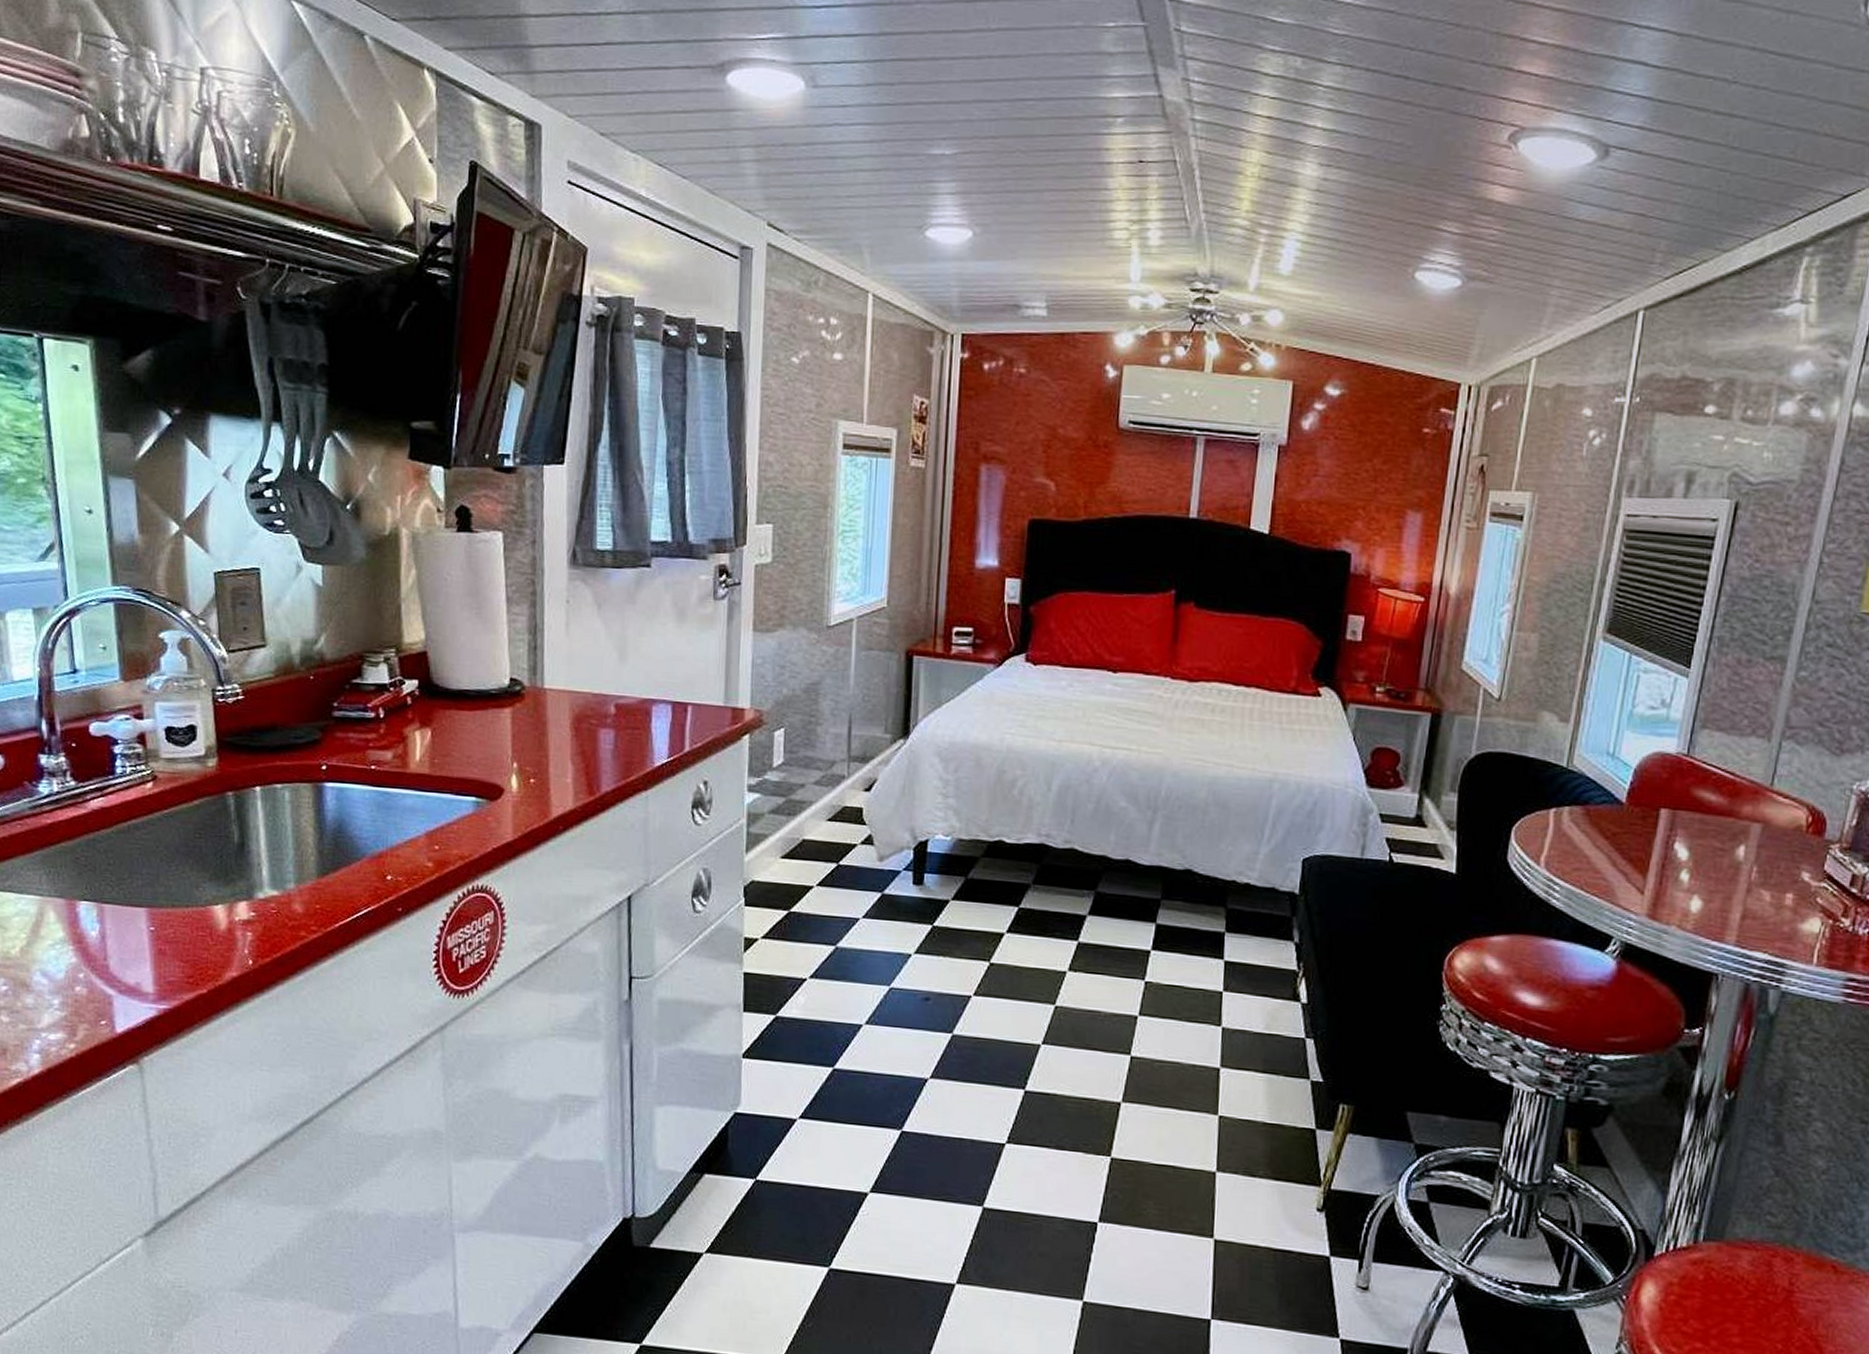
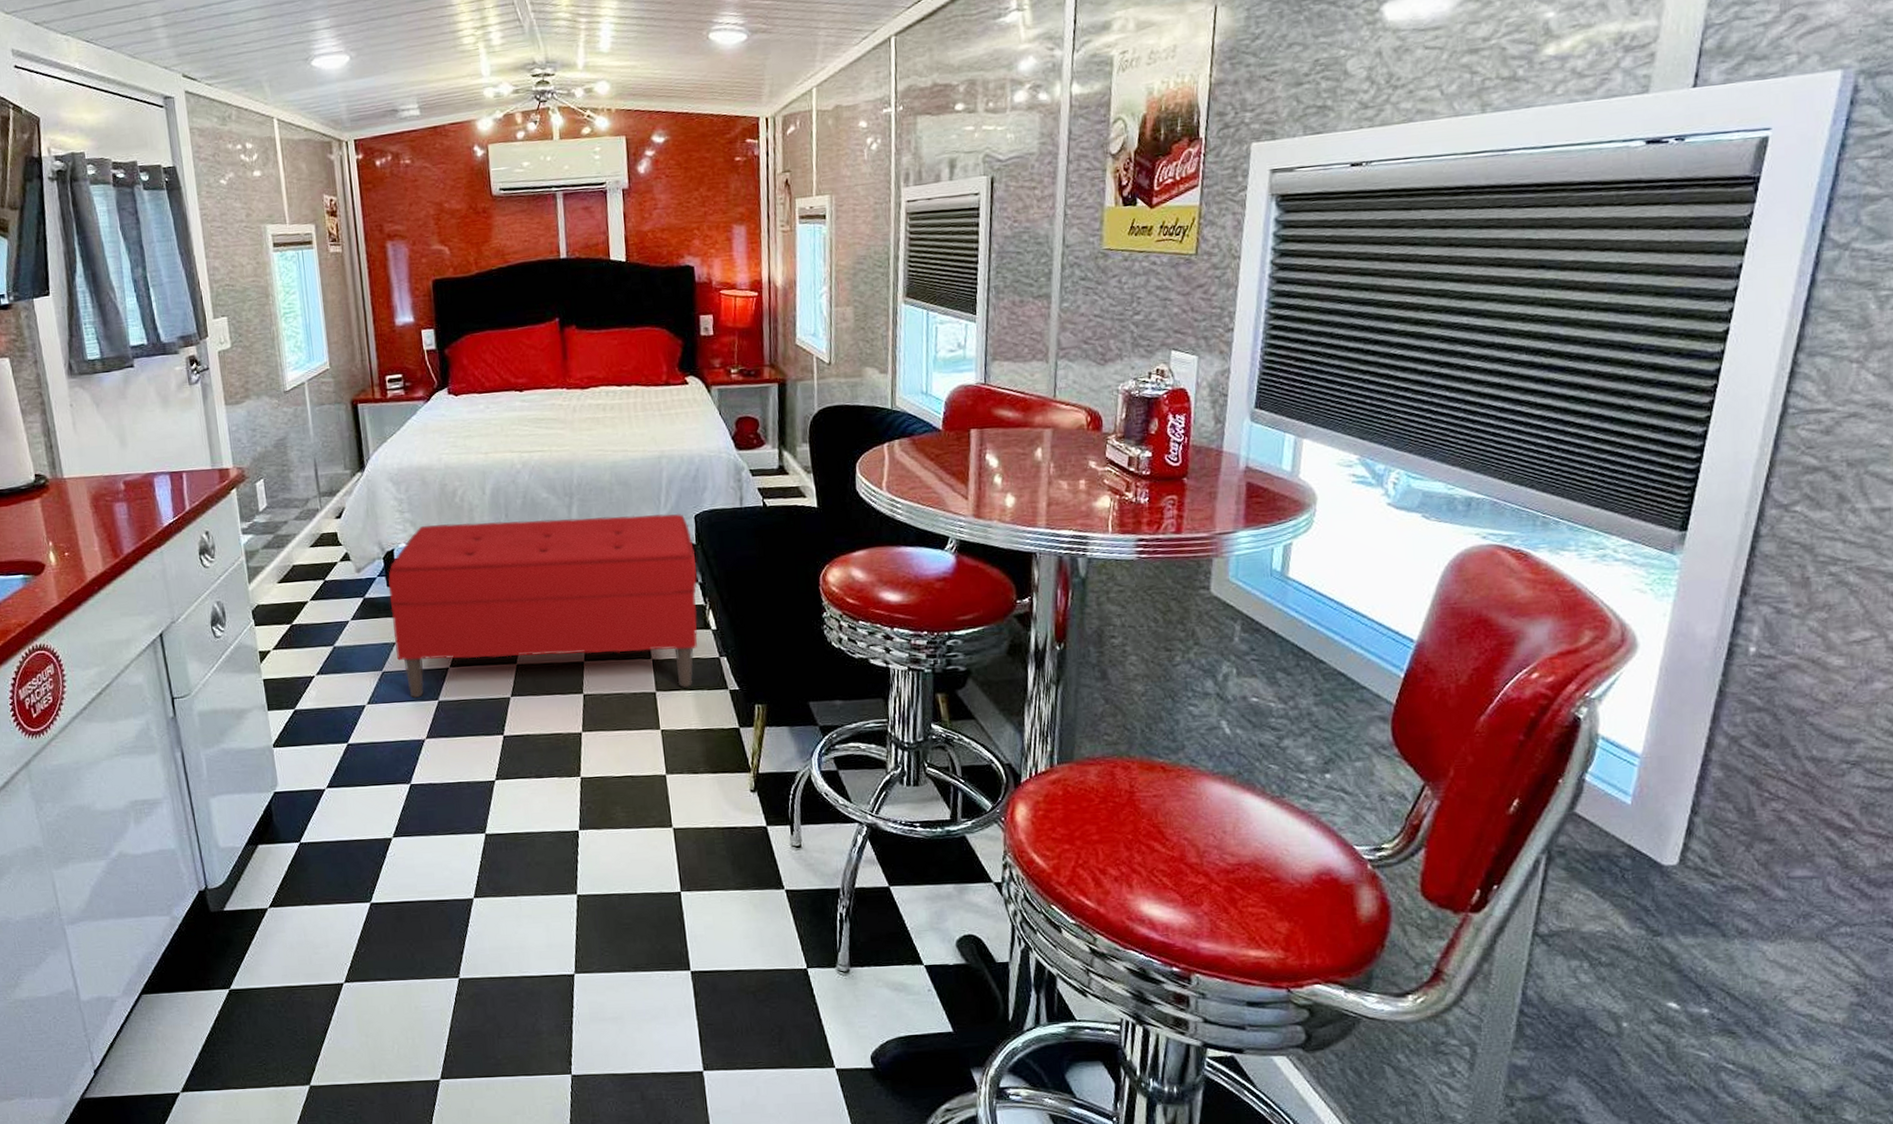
bench: none [911,817,1296,1069] -> present [388,513,698,699]

